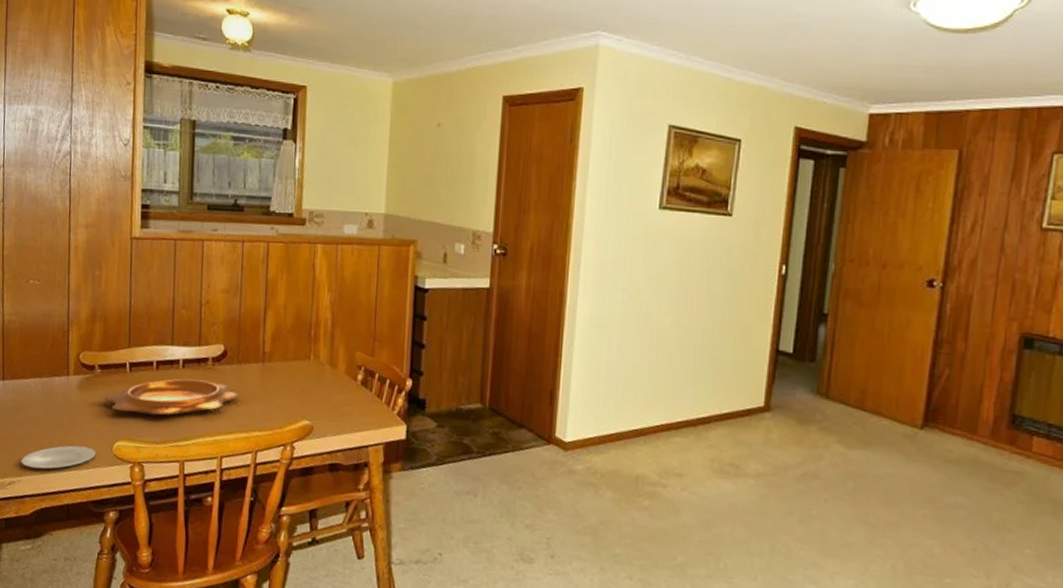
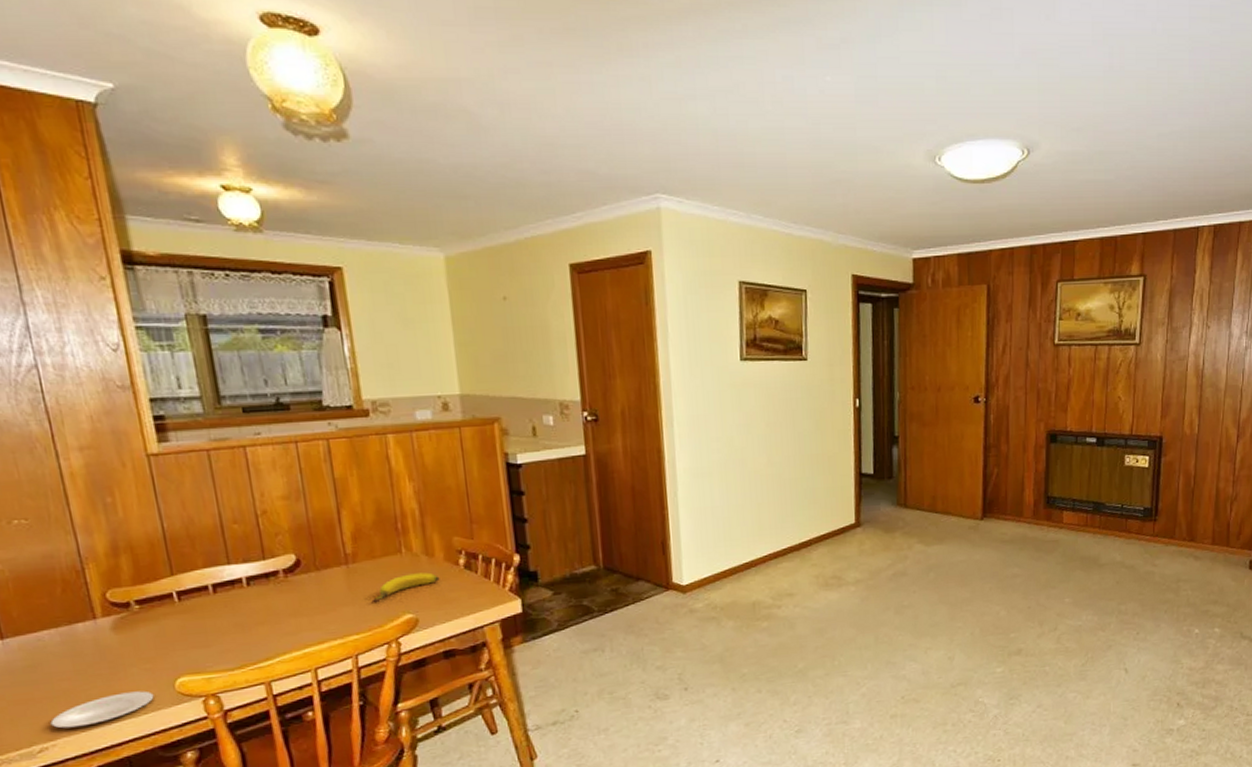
decorative bowl: present [104,378,240,416] -> none [150,594,325,646]
banana: none [277,381,338,404] -> present [371,572,440,603]

